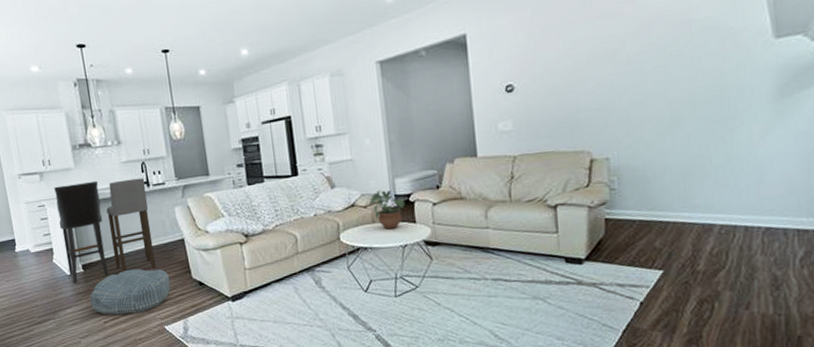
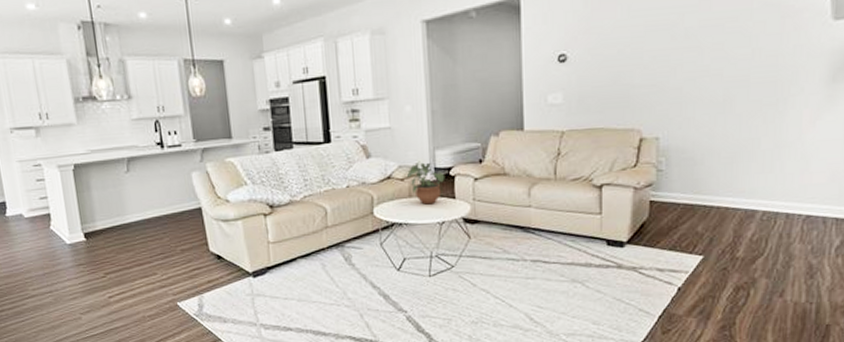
bar stool: present [54,180,109,284] -> none [52,139,115,254]
dog bed: present [89,268,171,315] -> none [92,239,185,289]
bar stool: present [106,178,156,272] -> none [113,138,169,243]

